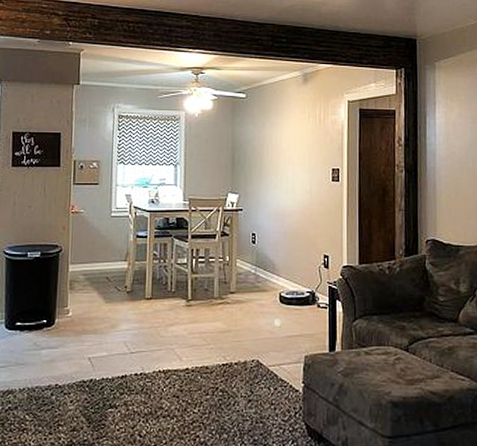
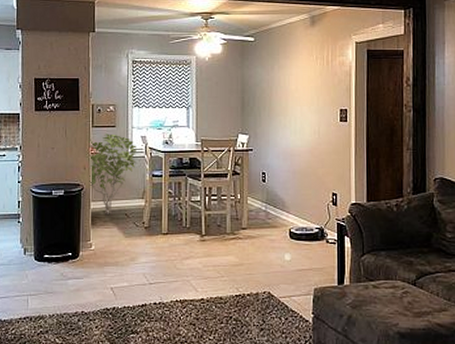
shrub: none [68,191,120,278] -> present [88,133,136,214]

